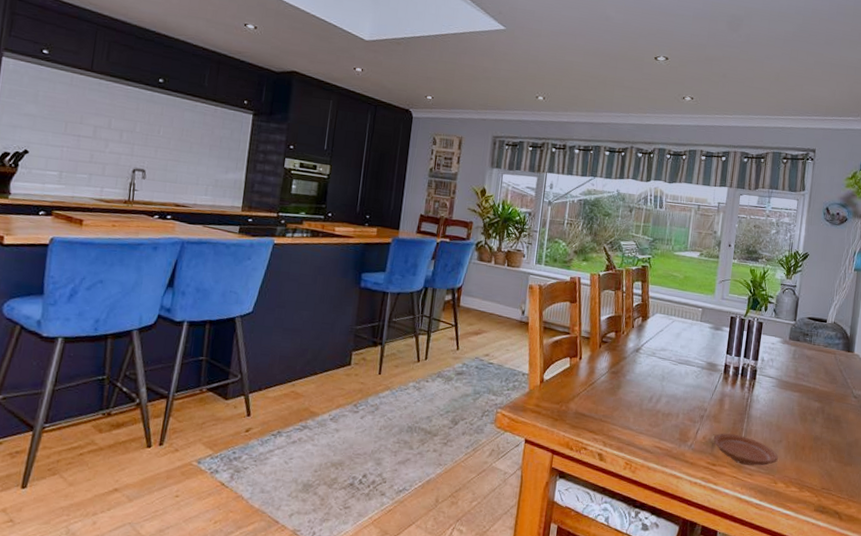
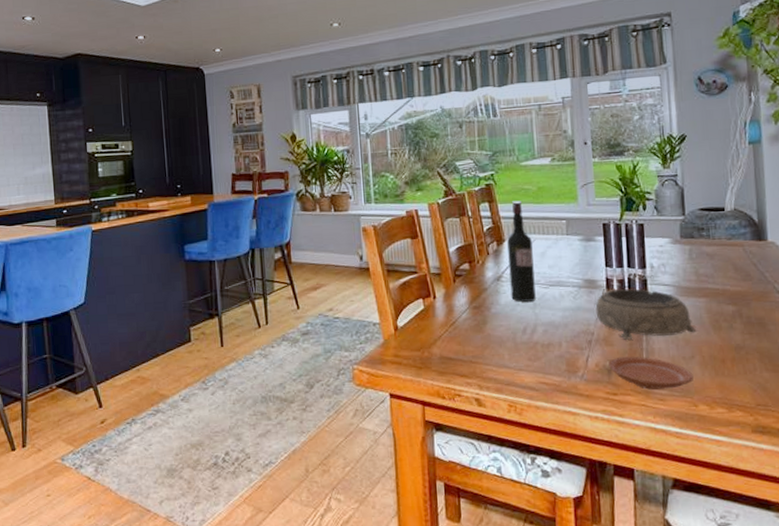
wine bottle: none [645,284,671,375] -> present [507,200,536,302]
decorative bowl: none [711,374,788,421] -> present [595,289,697,340]

